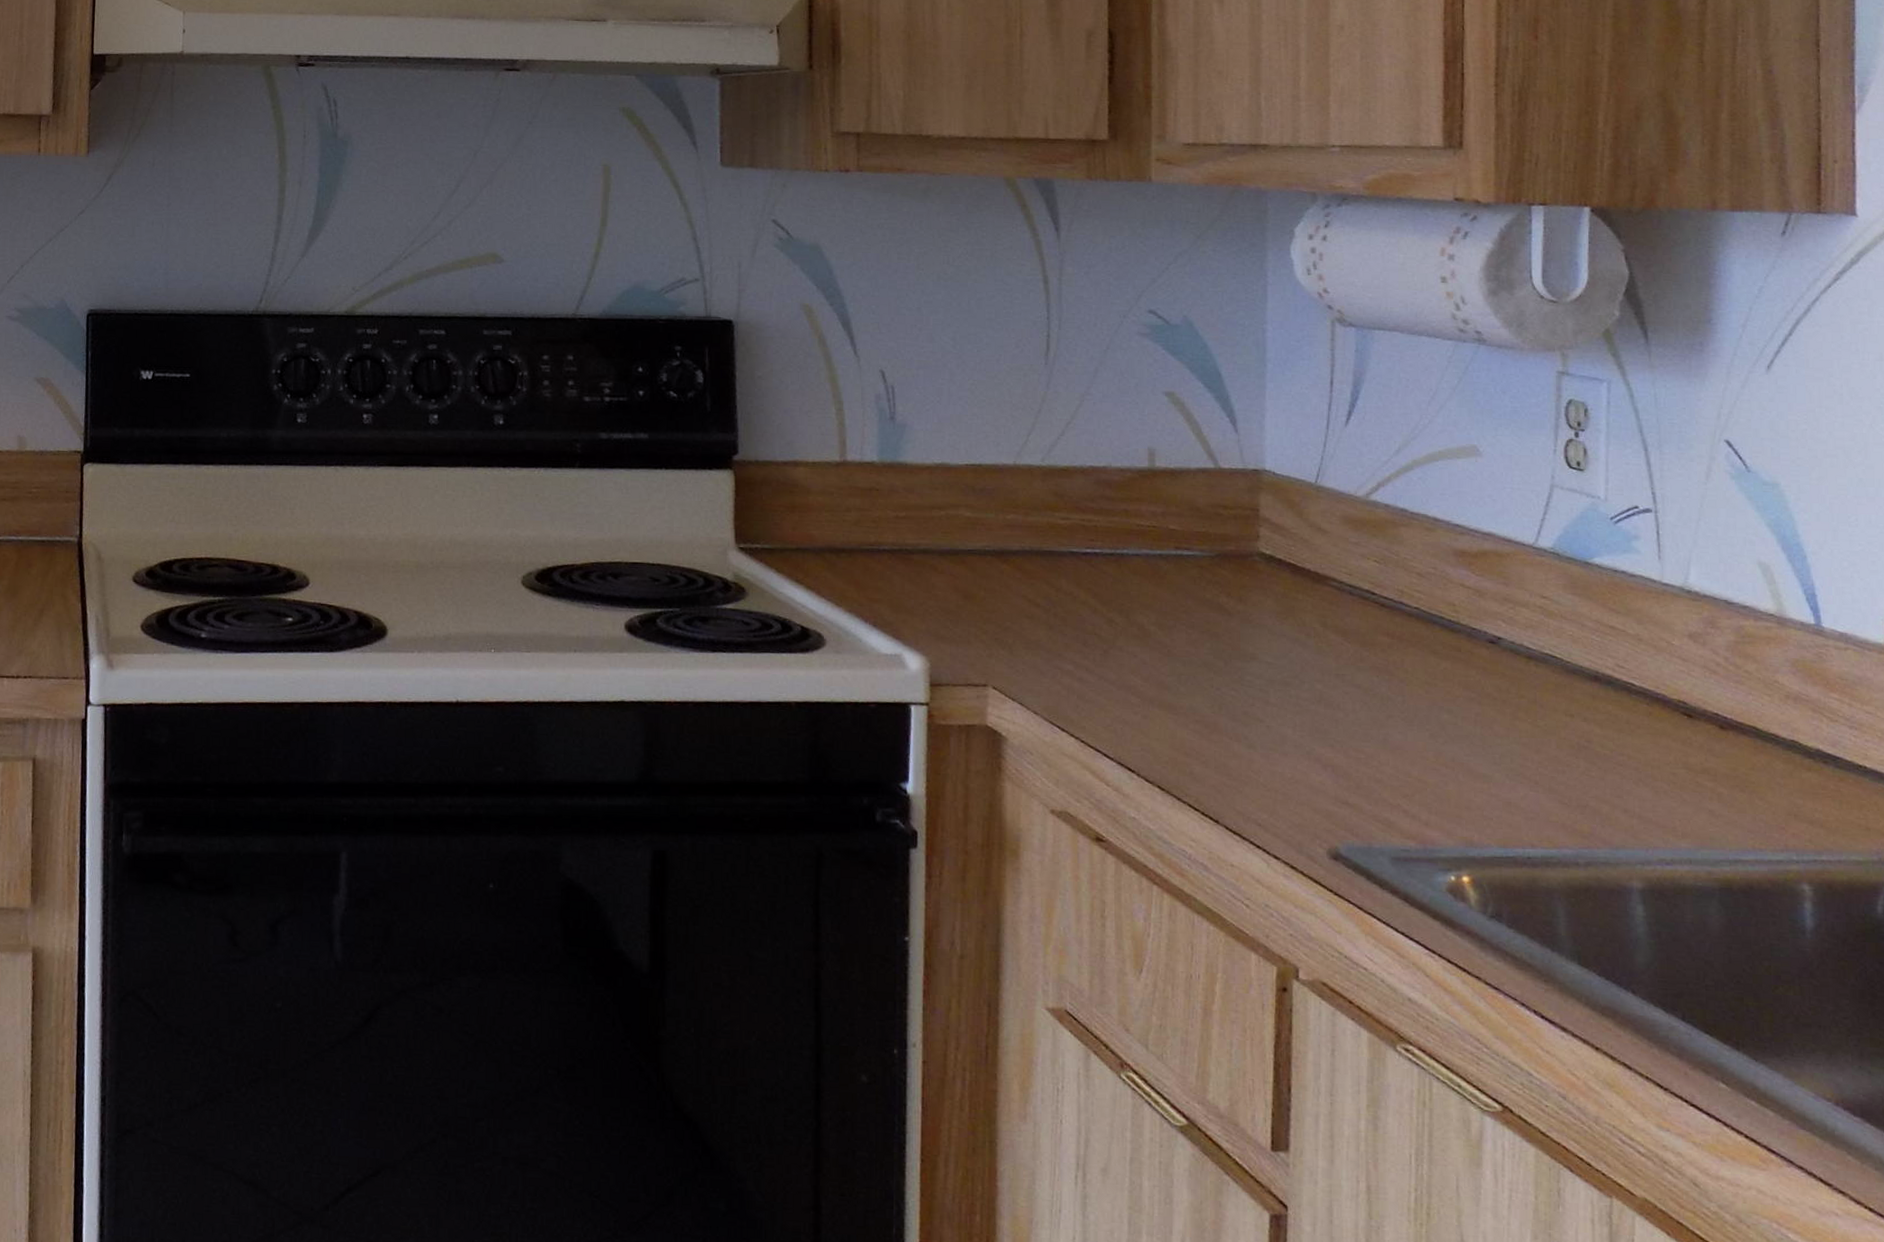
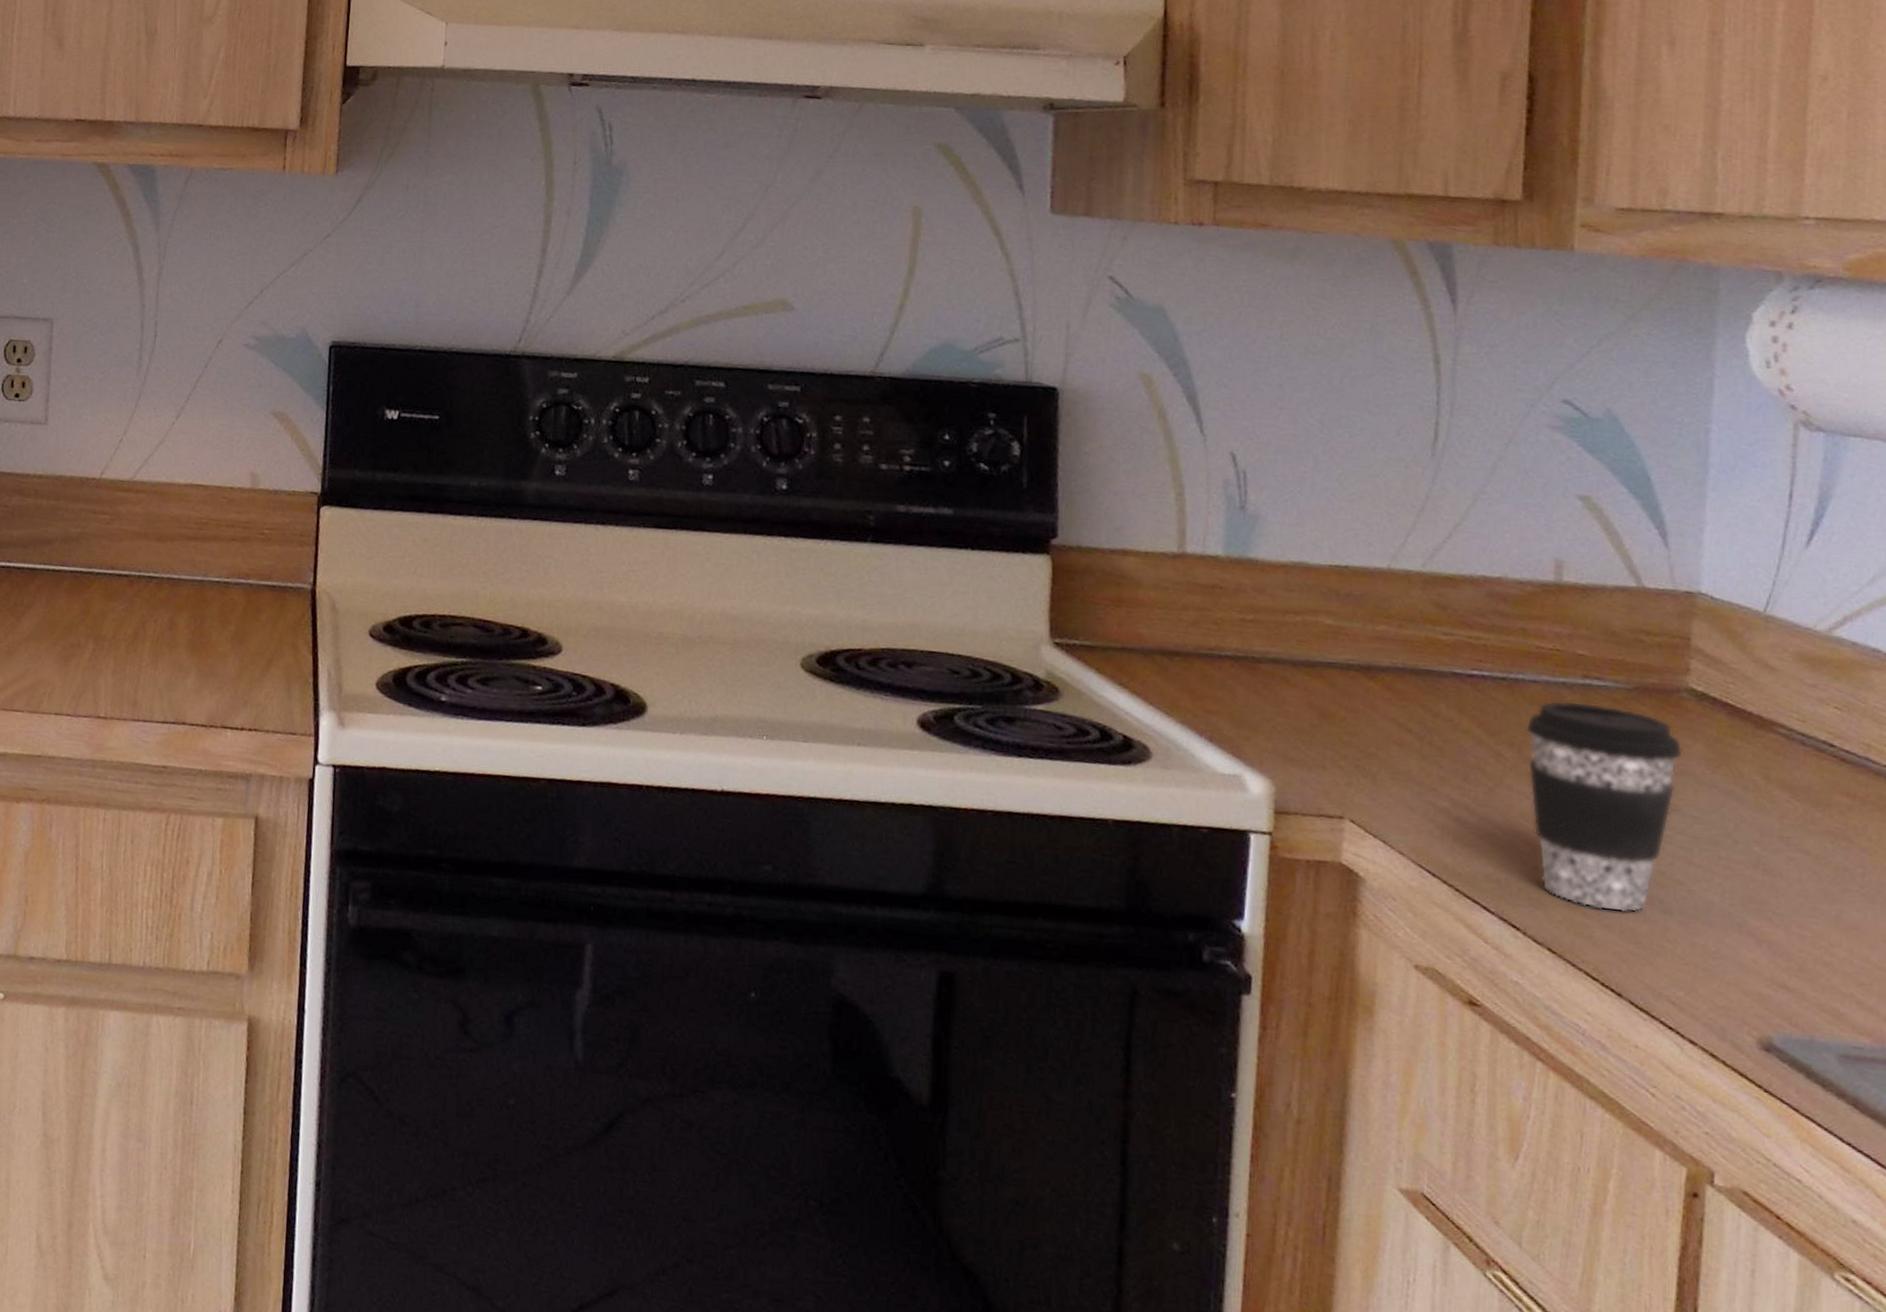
coffee cup: none [1132,570,1257,749] -> present [1526,700,1683,913]

